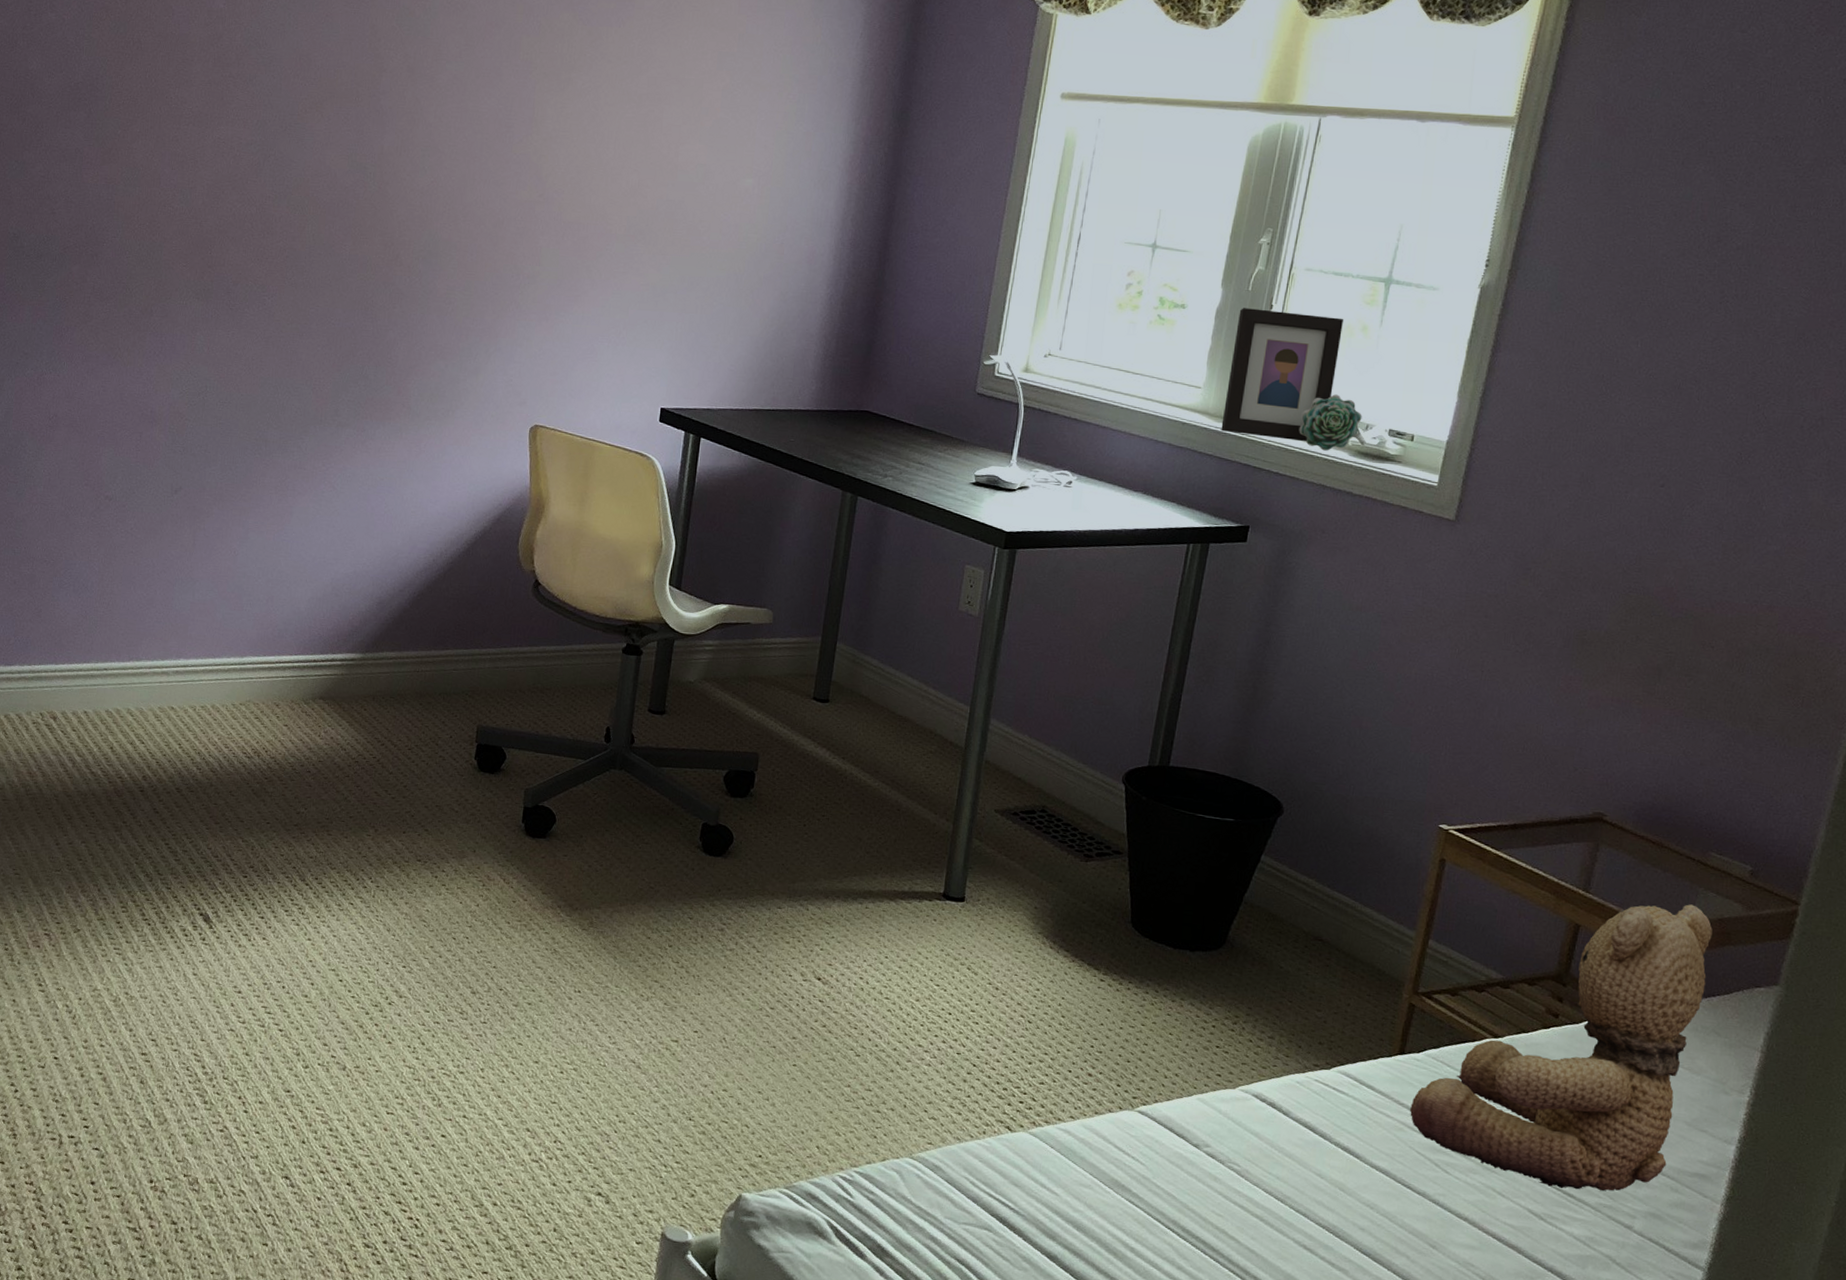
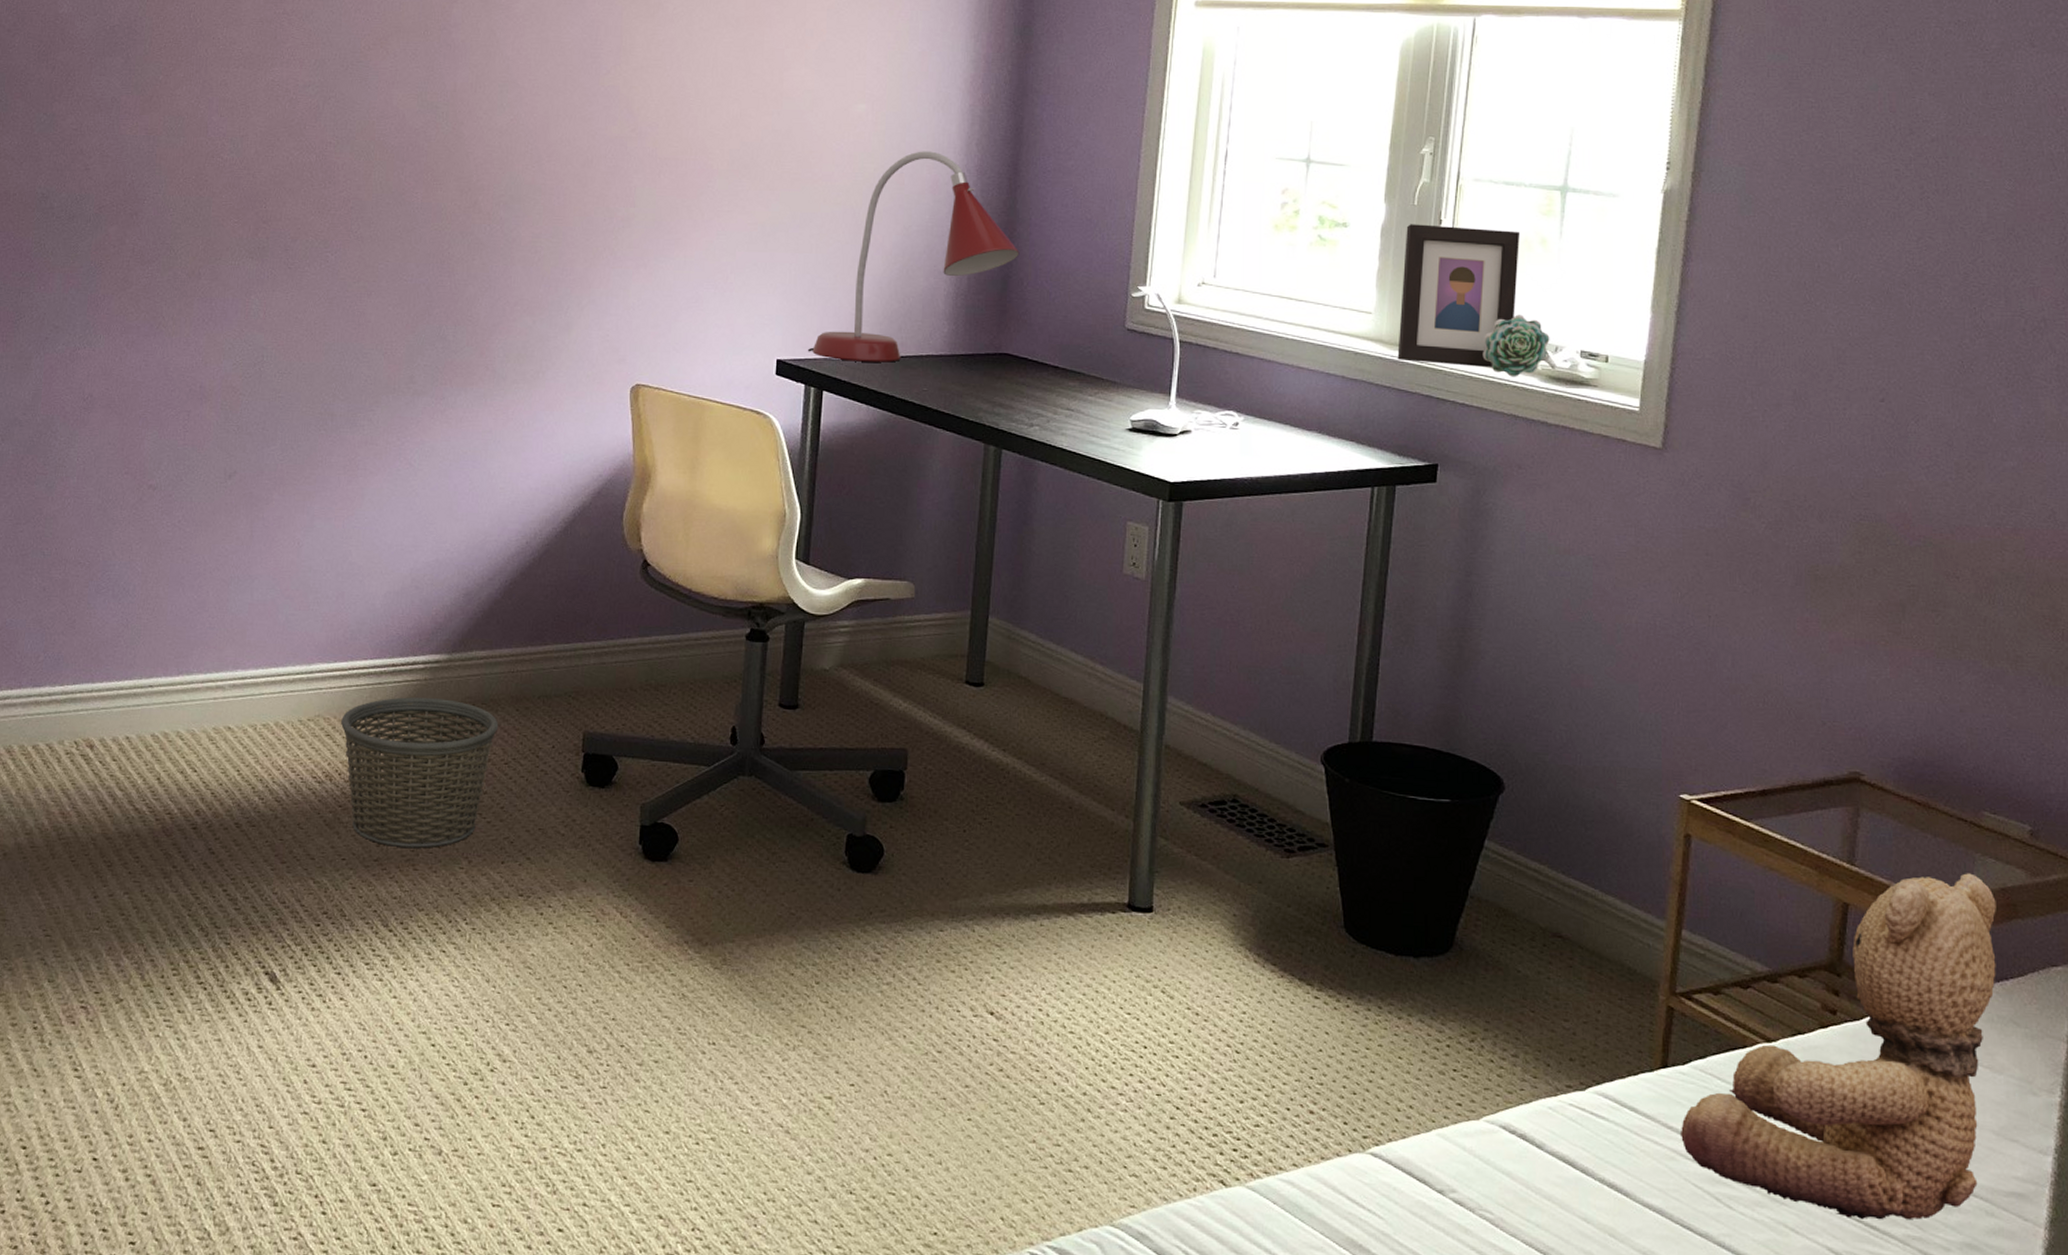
basket: none [268,688,404,817] -> present [341,697,499,848]
desk lamp: none [689,224,885,415] -> present [808,151,1020,363]

